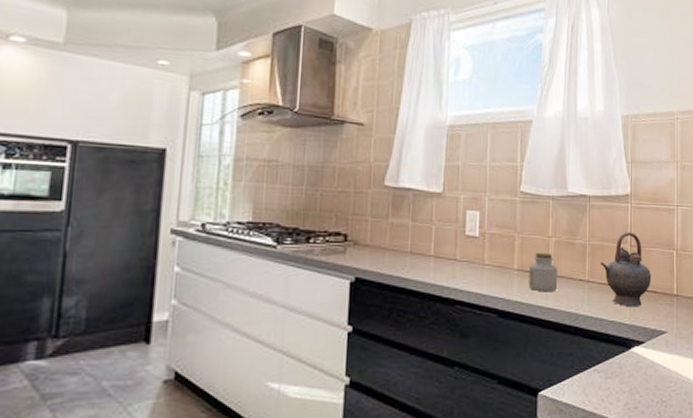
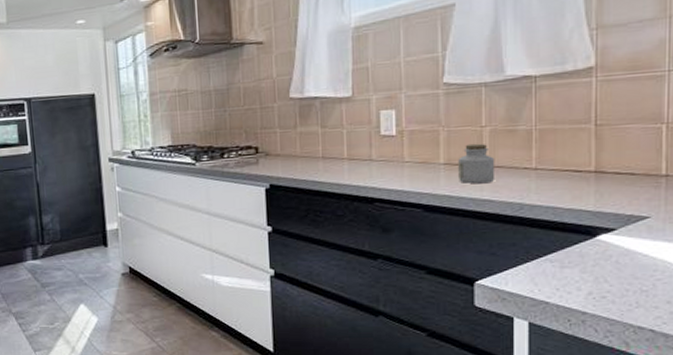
teapot: present [600,232,652,307] -> none [552,109,627,193]

